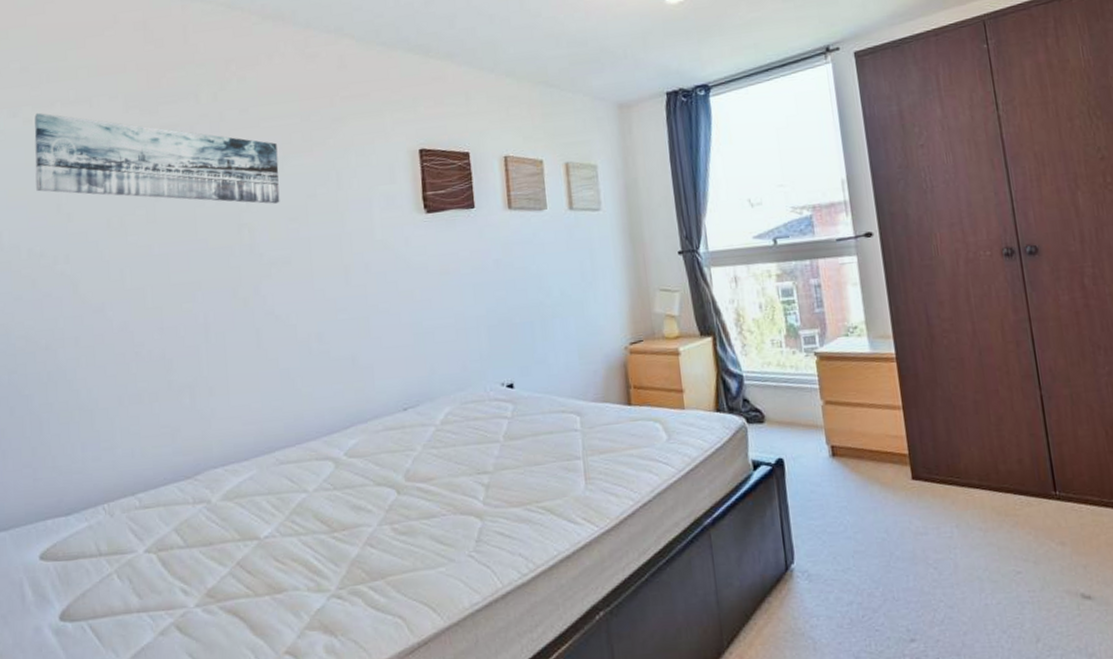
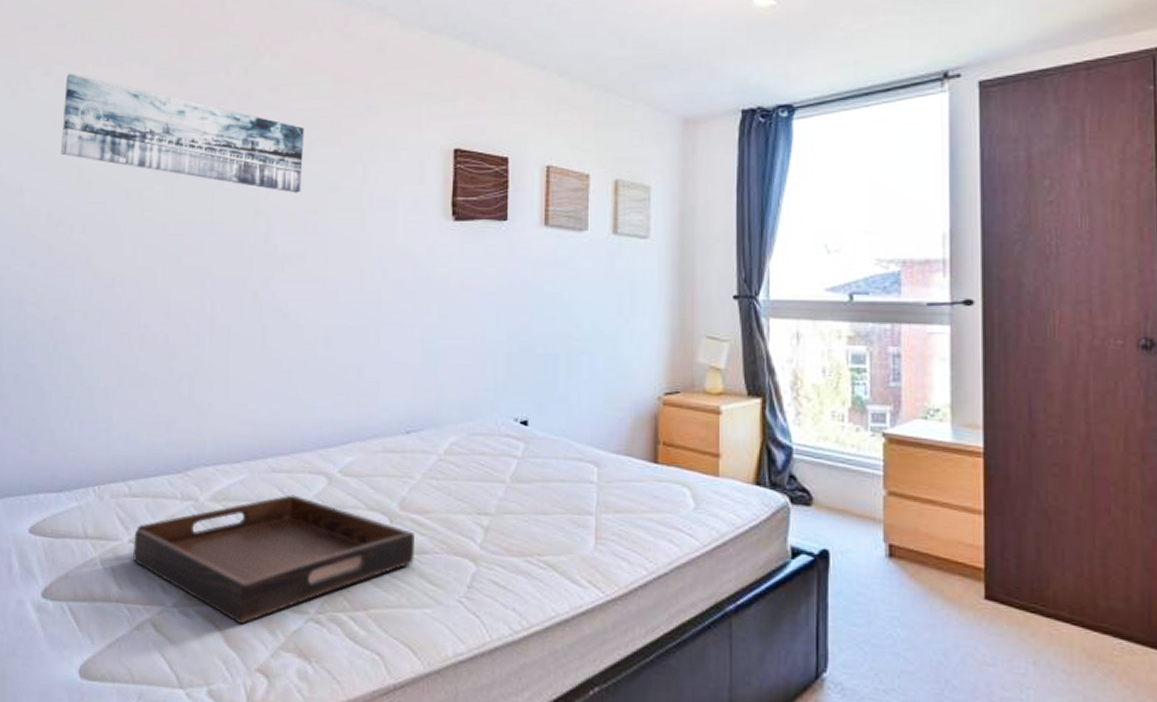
serving tray: none [149,482,424,613] -> present [133,494,414,625]

